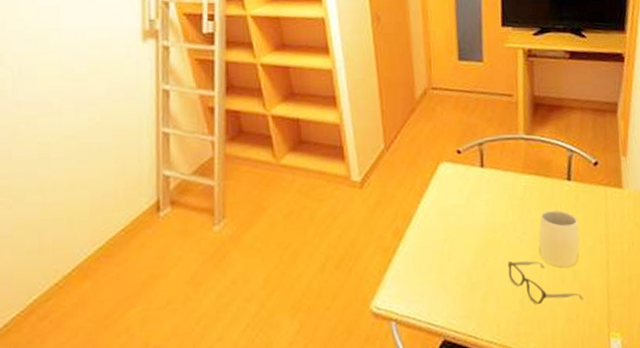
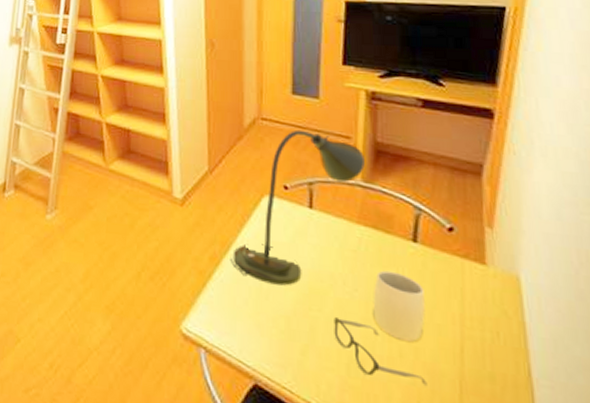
desk lamp: none [412,94,526,246] -> present [230,129,365,286]

